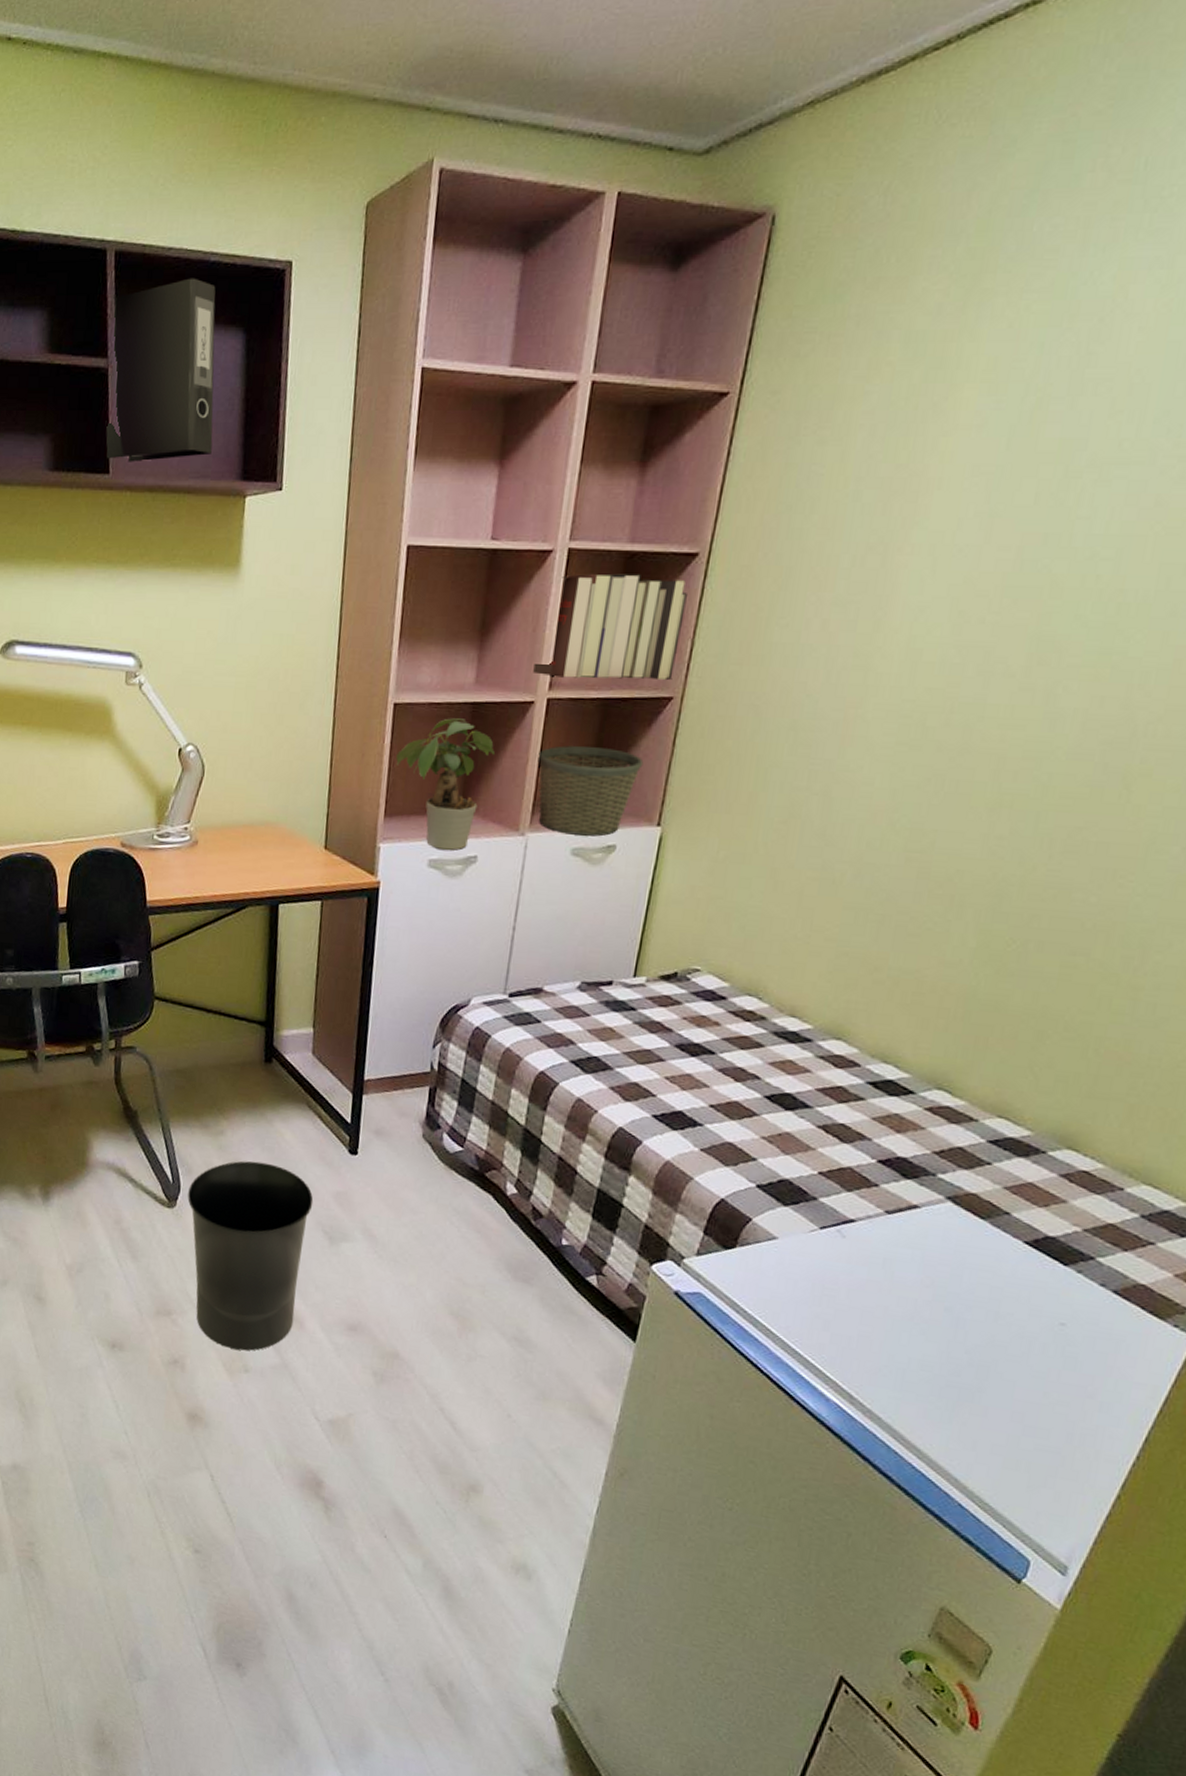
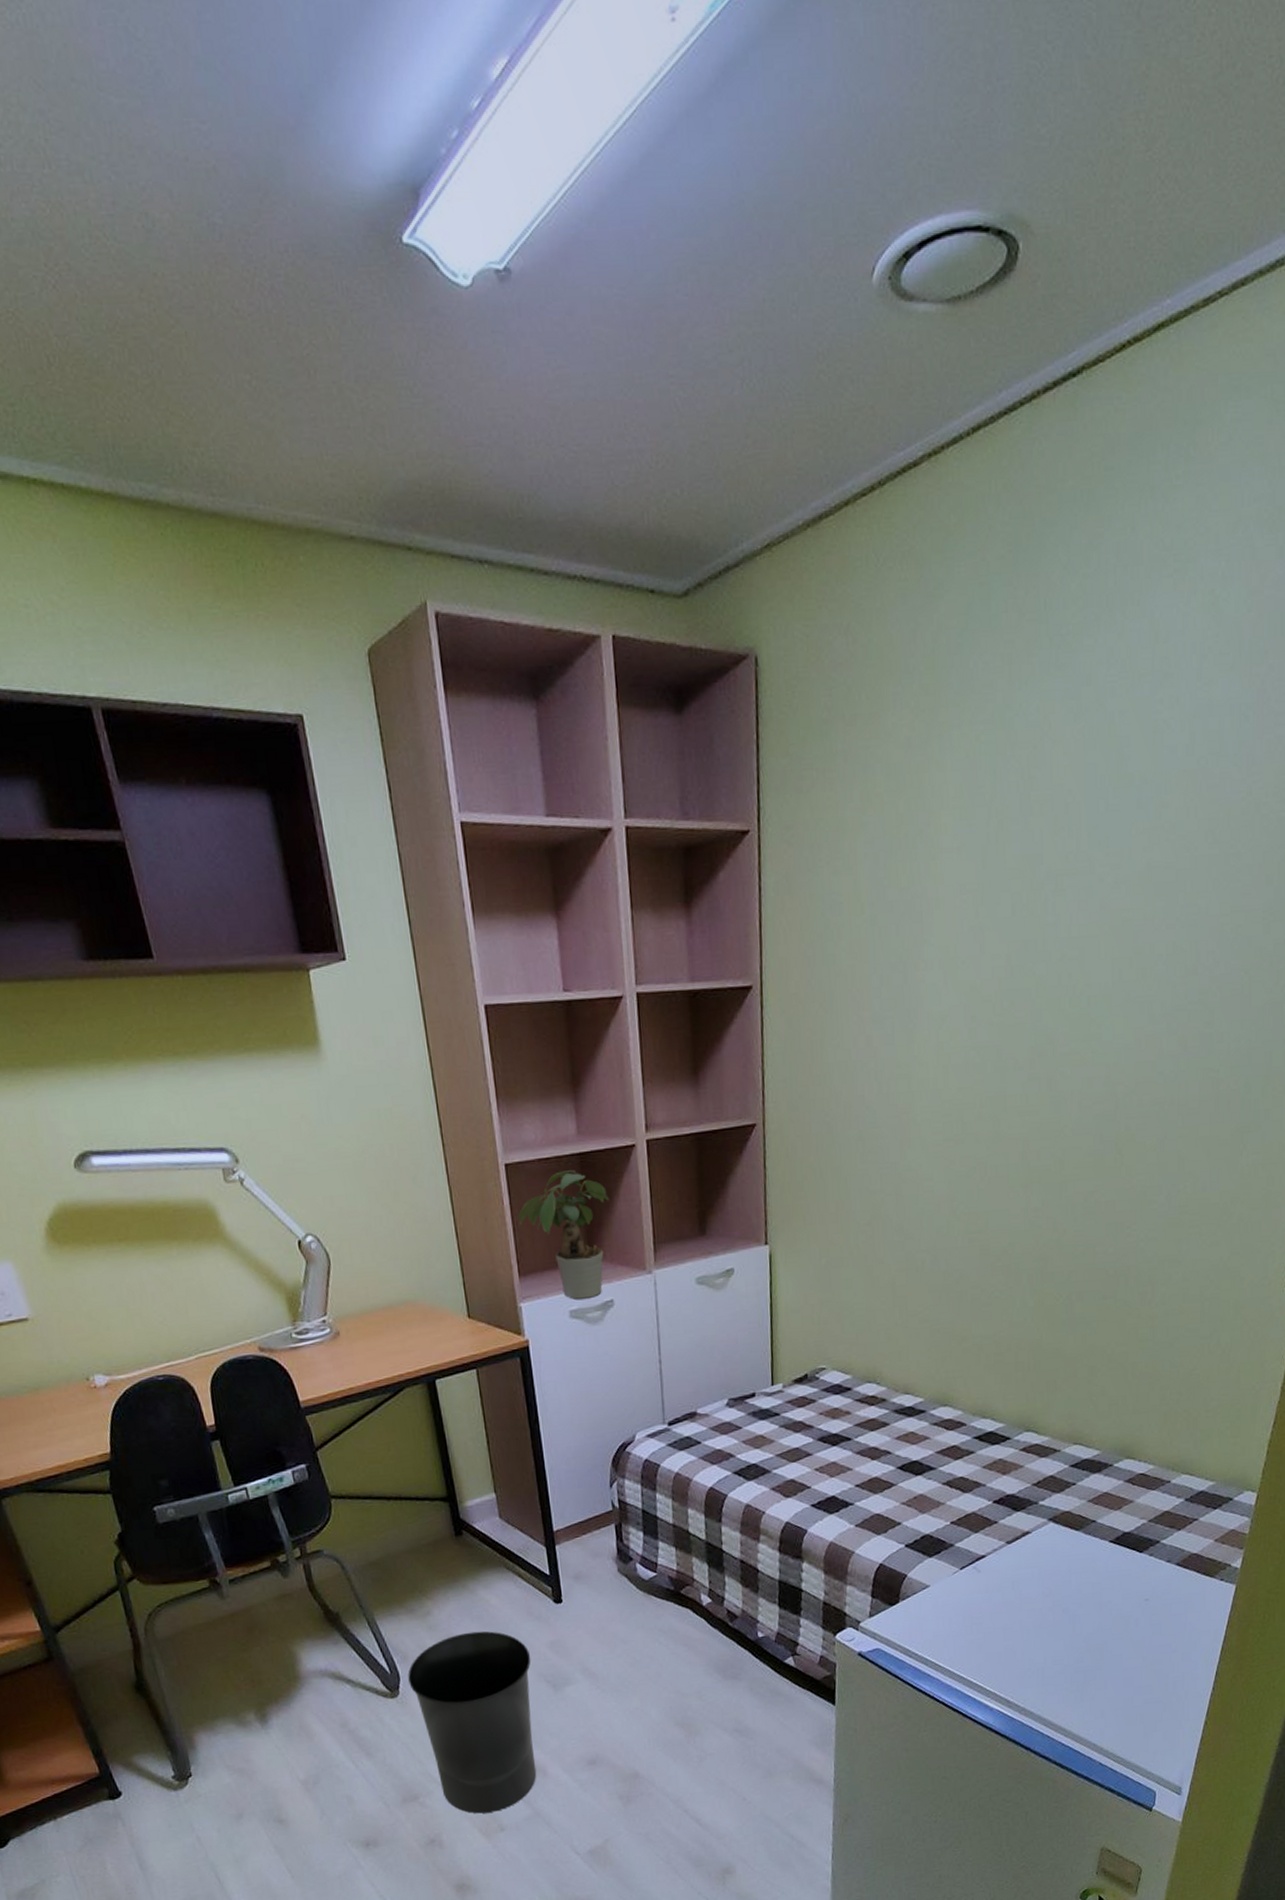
binder: present [105,278,216,462] -> none [112,736,262,944]
books: present [533,574,687,681] -> none [628,1011,751,1119]
basket: present [538,745,644,836] -> none [649,1179,743,1266]

